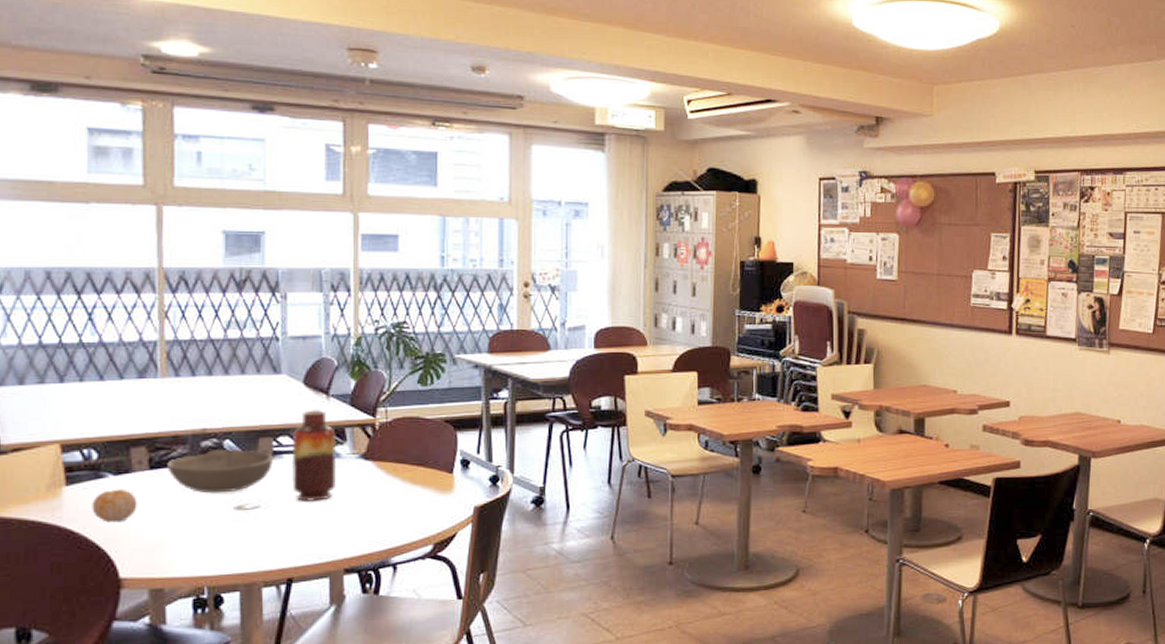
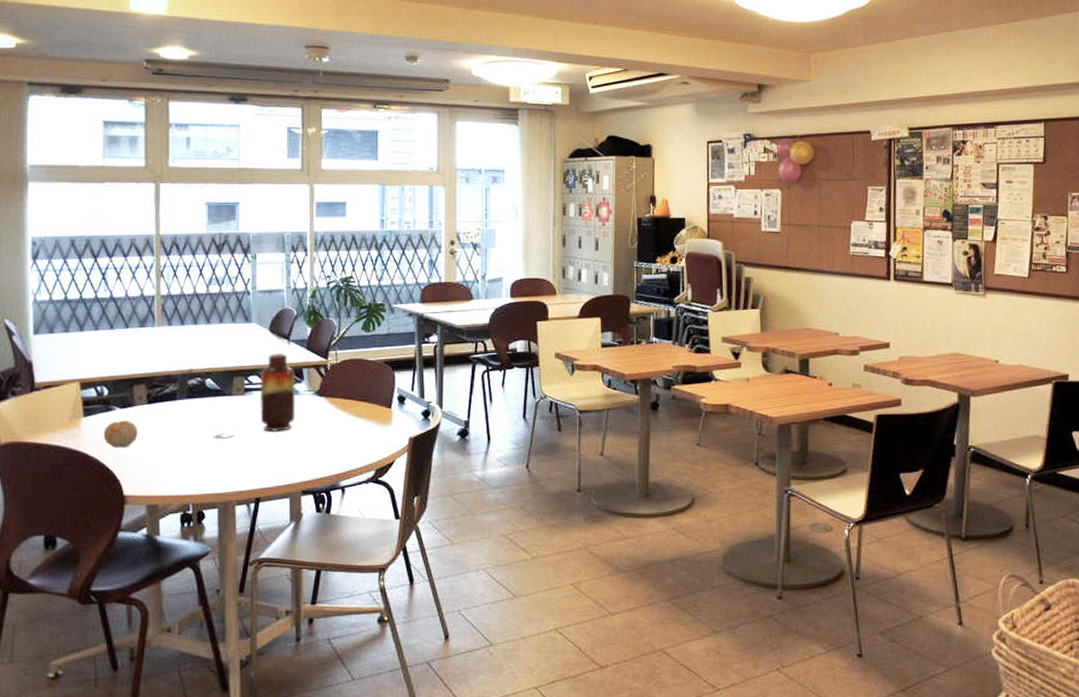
bowl: present [167,450,273,494] -> none [161,387,245,424]

